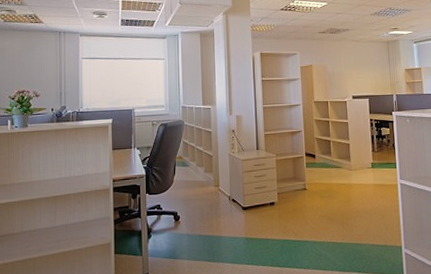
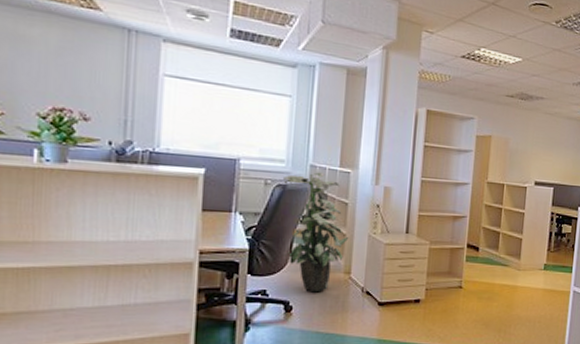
indoor plant: none [165,111,214,204] -> present [283,172,348,293]

